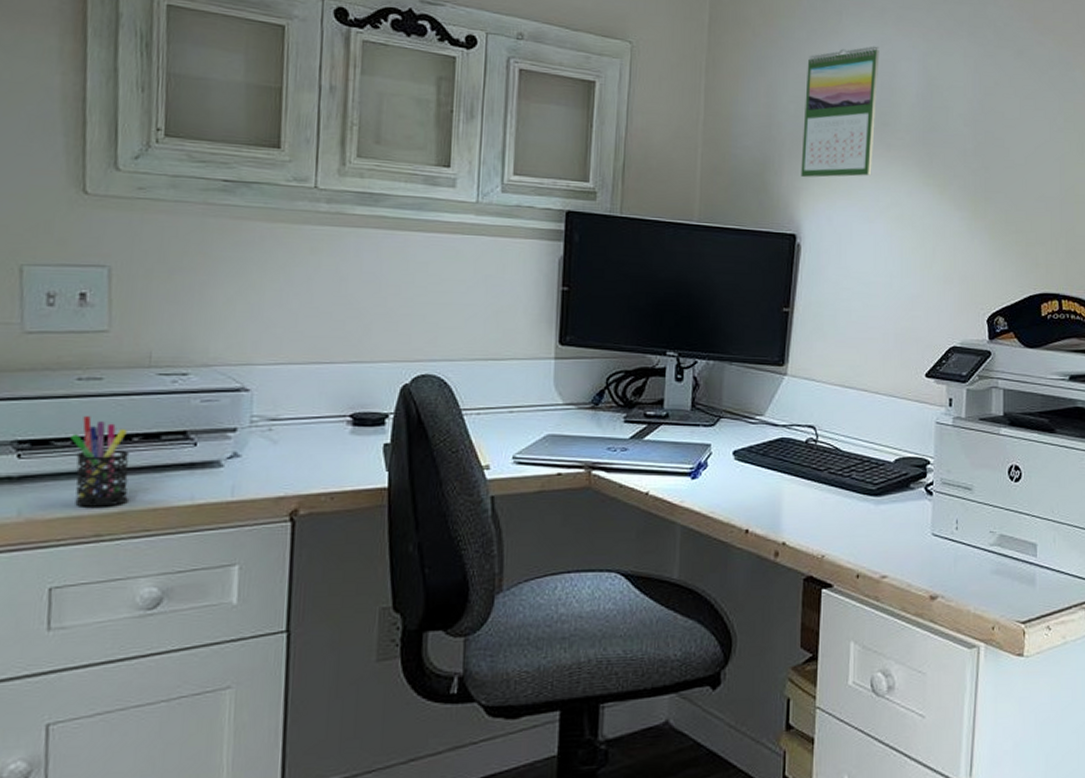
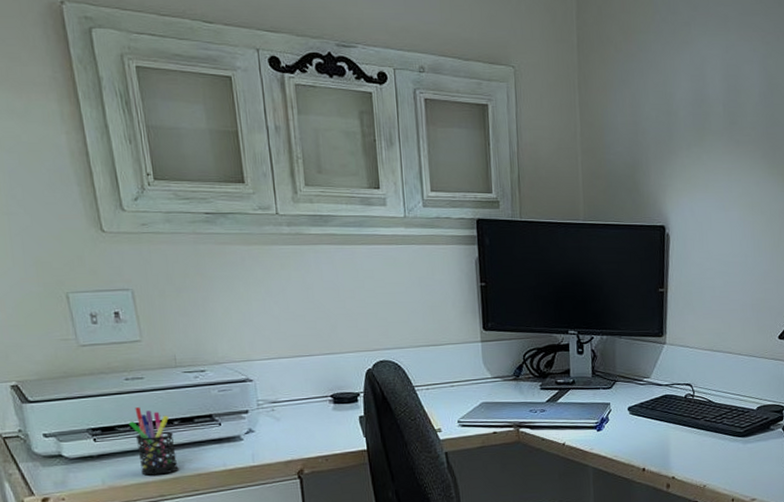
calendar: present [801,46,880,178] -> none [664,52,725,176]

